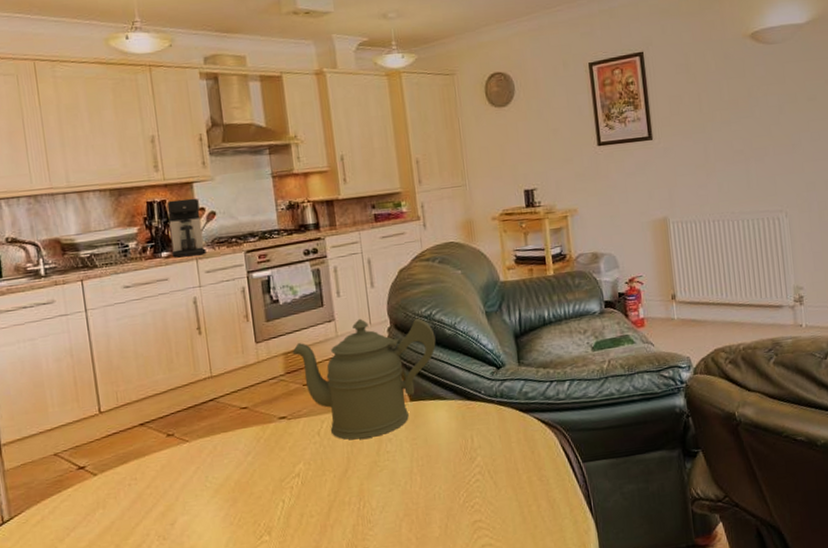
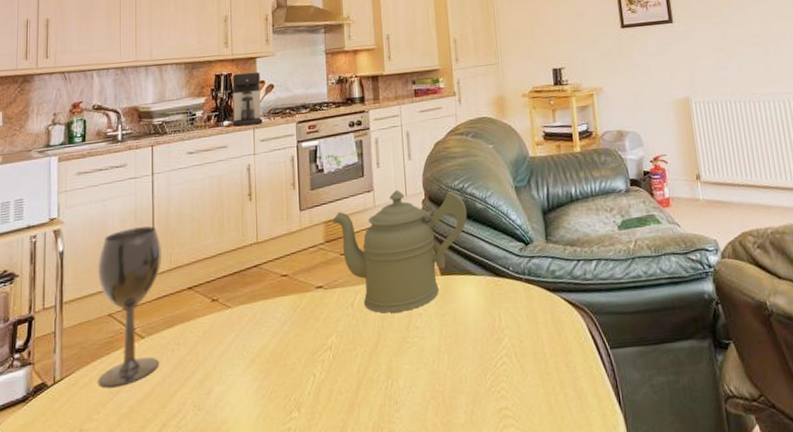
wine glass: none [35,364,117,524] -> present [97,226,163,387]

